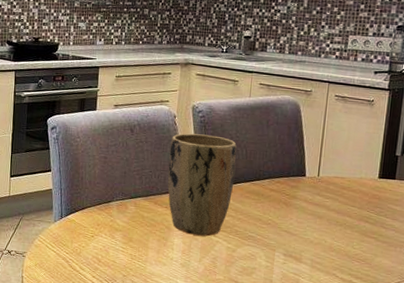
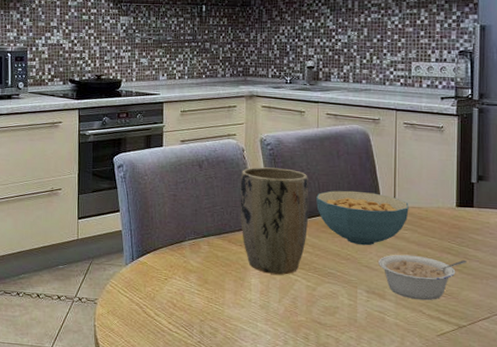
cereal bowl: none [242,158,333,212] -> present [316,190,409,246]
legume: none [297,221,384,265] -> present [377,254,467,301]

